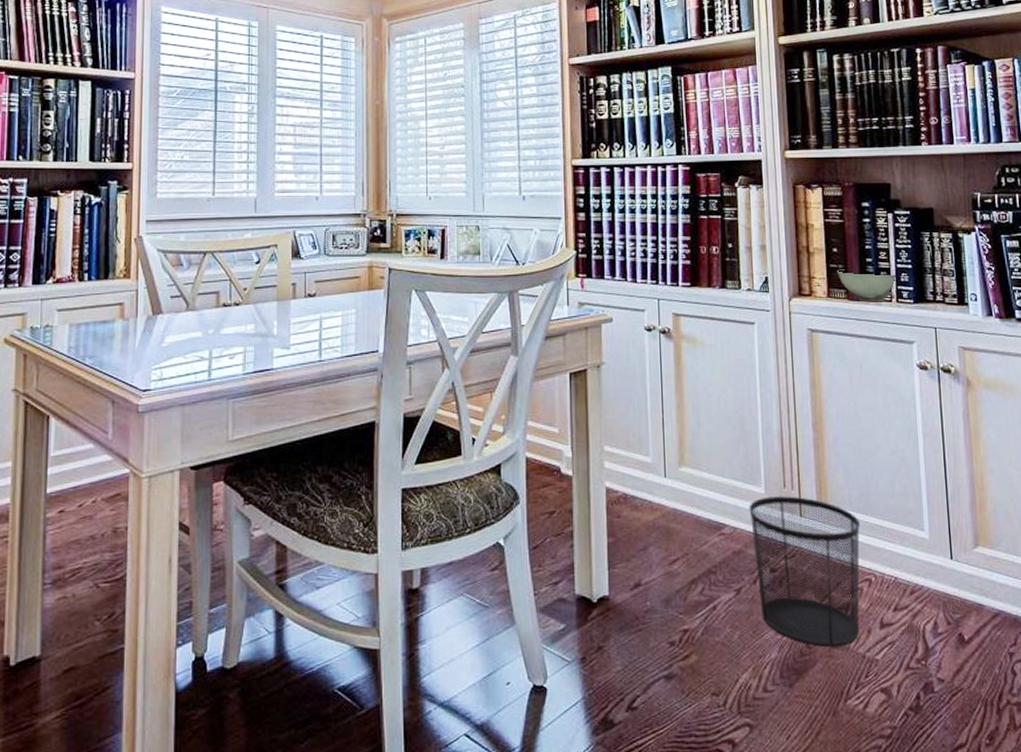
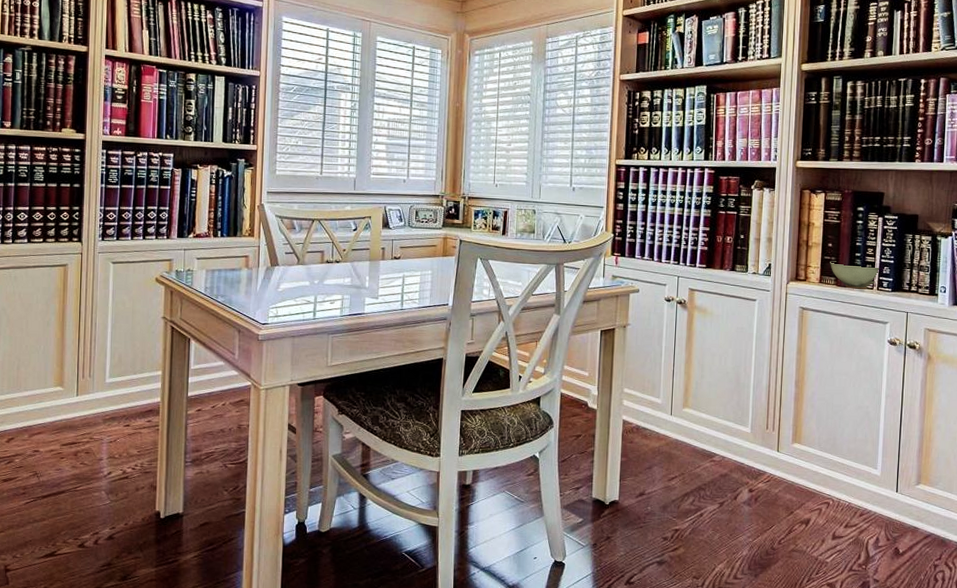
waste bin: present [749,496,860,647] -> none [736,435,825,550]

